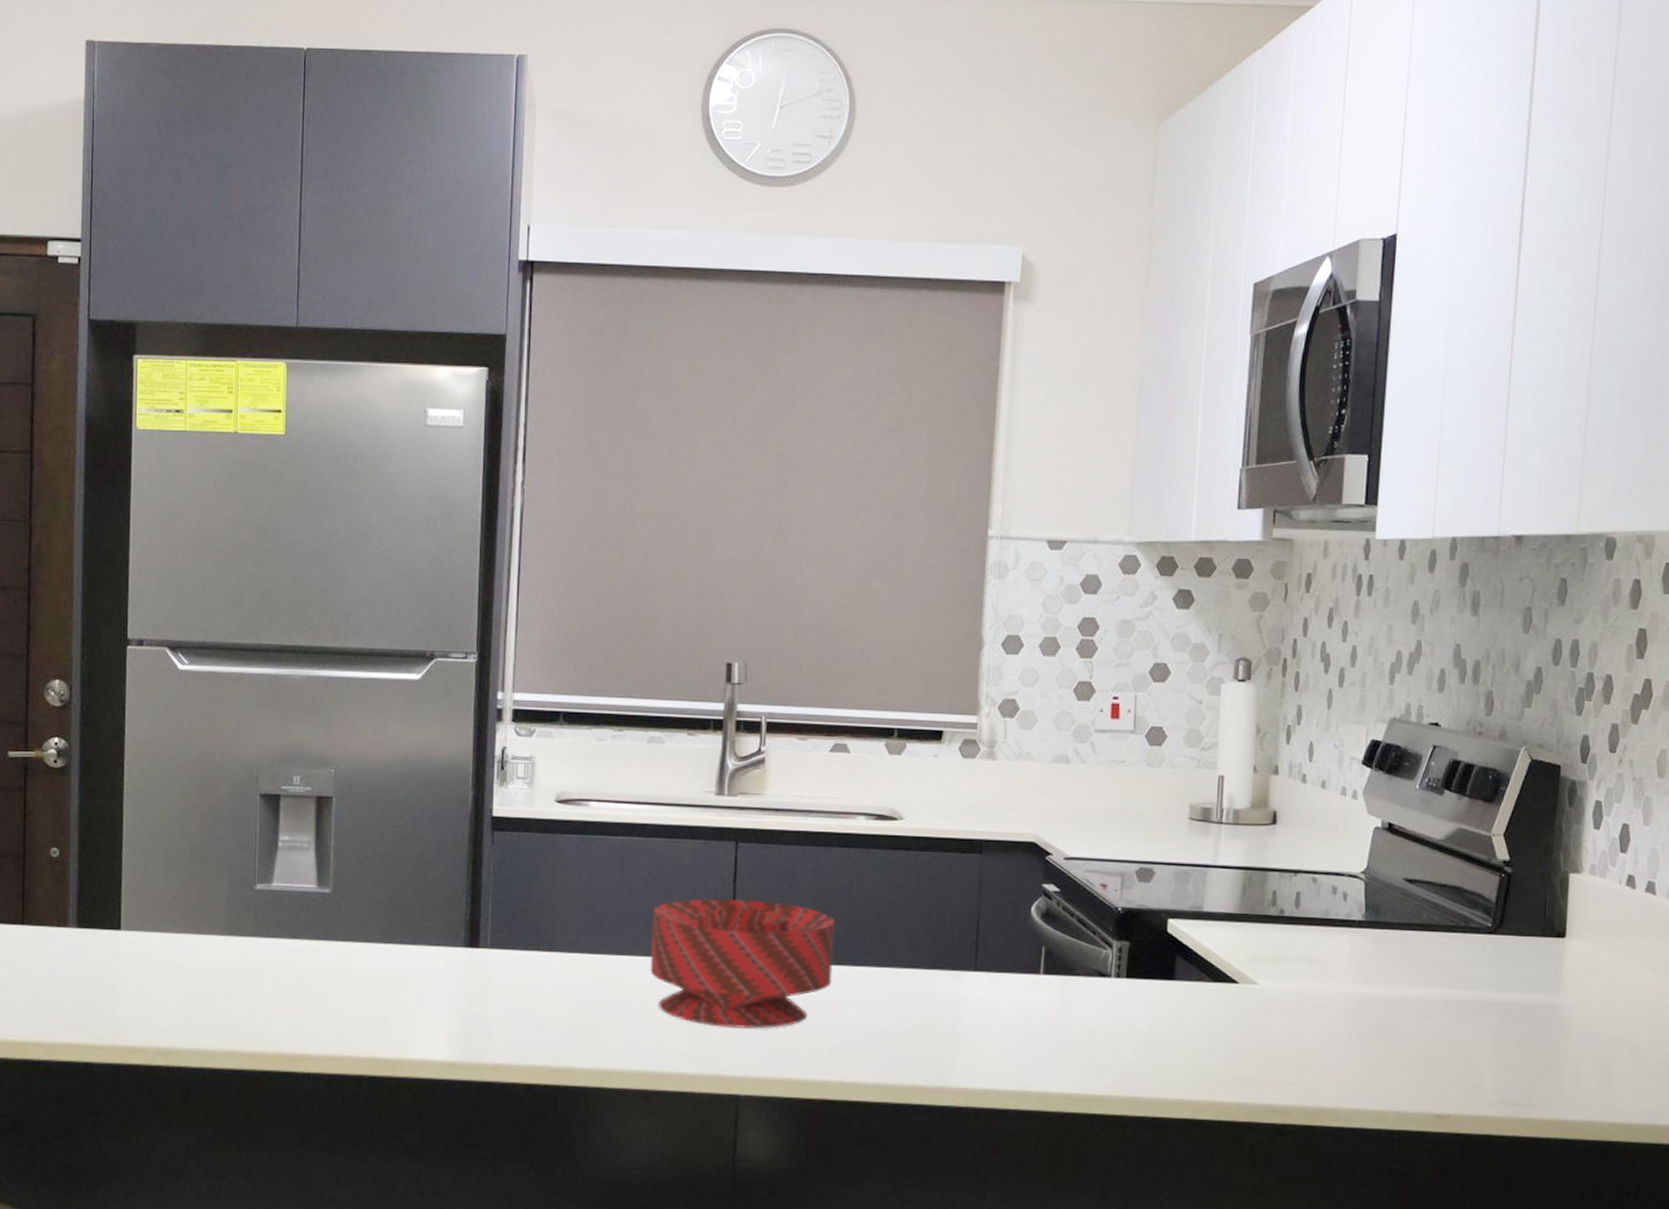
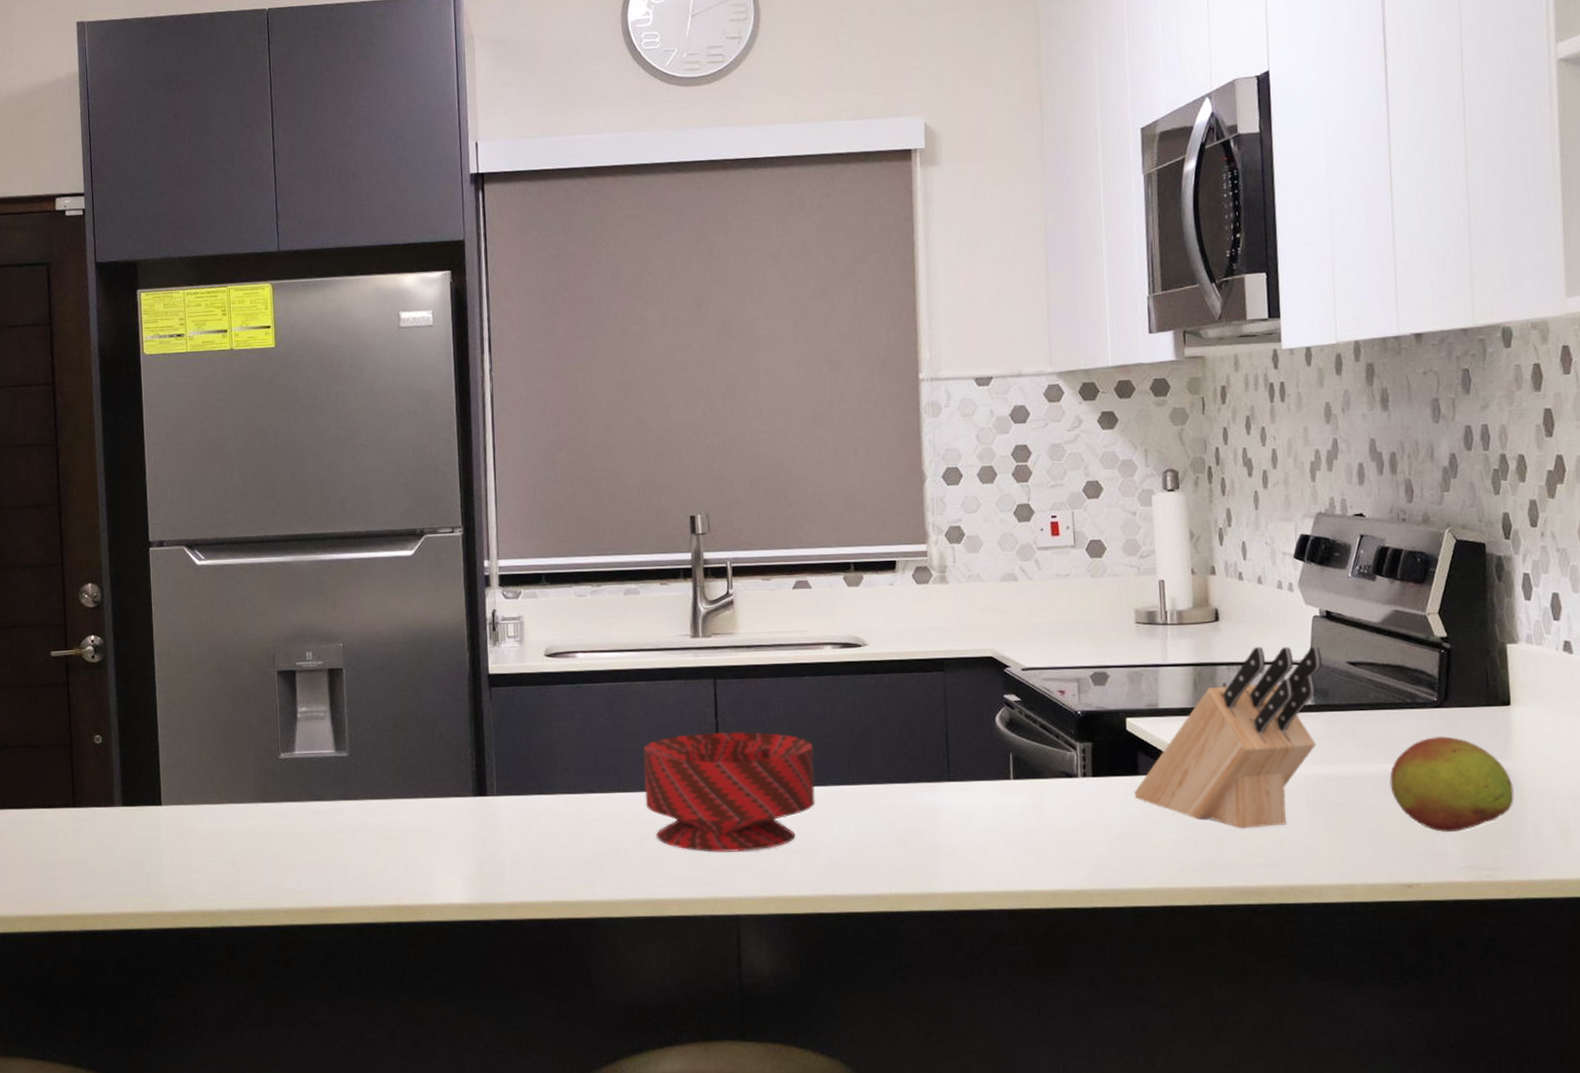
knife block: none [1168,855,1378,1045] -> present [1134,647,1322,829]
fruit: none [1432,963,1558,1065] -> present [1389,735,1514,833]

